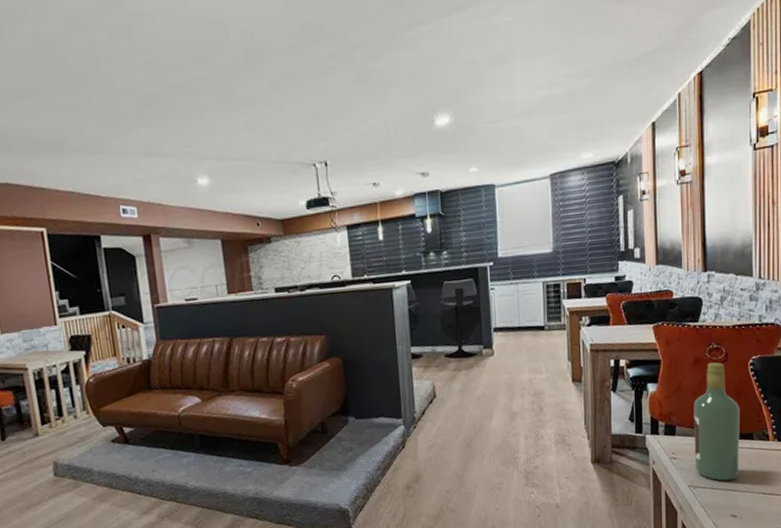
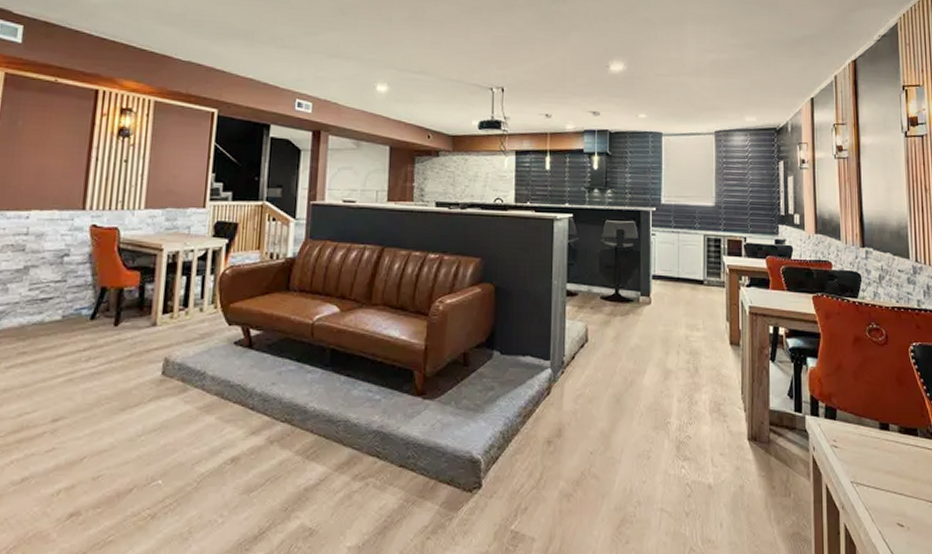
wine bottle: present [694,362,740,481] -> none [855,343,904,482]

